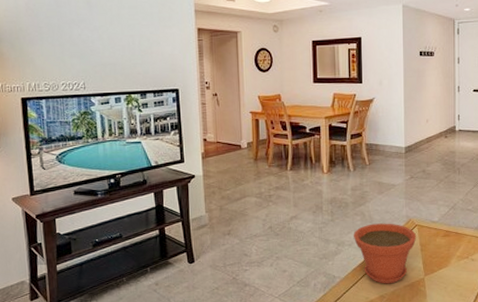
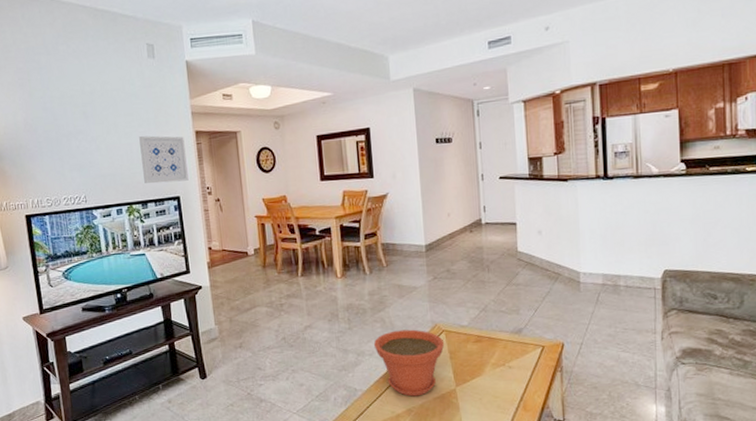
wall art: none [142,28,188,75] -> present [139,135,189,184]

